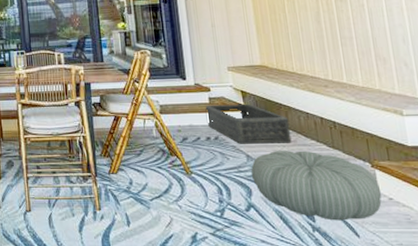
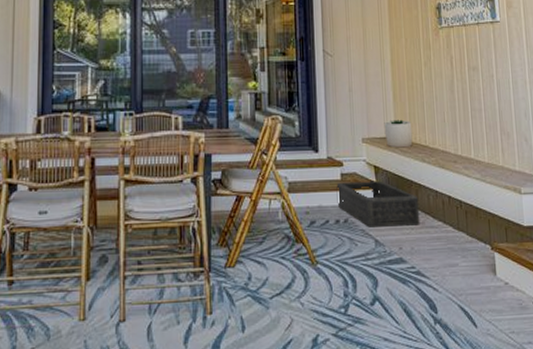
planter: none [248,49,280,75] -> present [384,119,413,148]
pouf: present [251,150,382,221] -> none [379,233,499,311]

